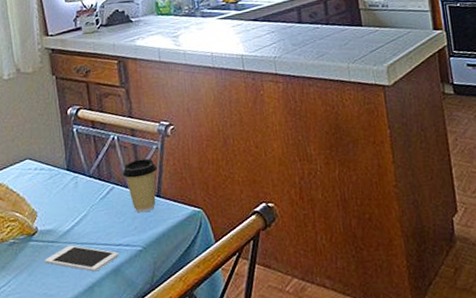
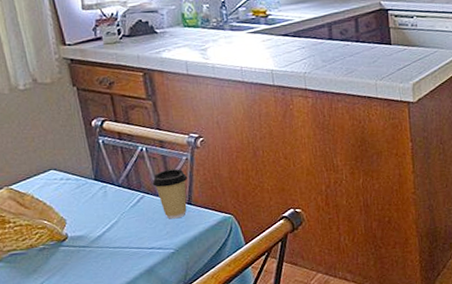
cell phone: present [45,245,120,272] -> none [77,249,152,273]

